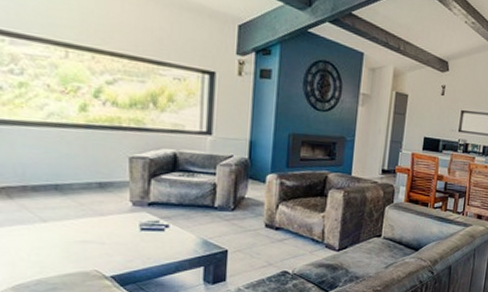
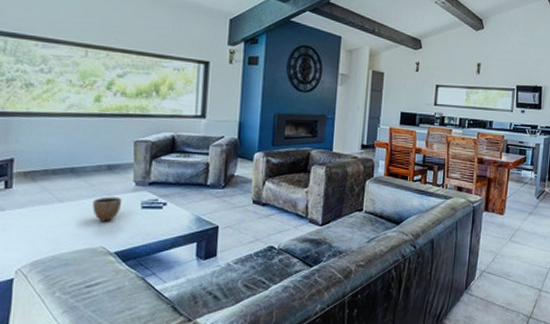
decorative bowl: none [83,217,118,244] -> present [92,196,123,222]

